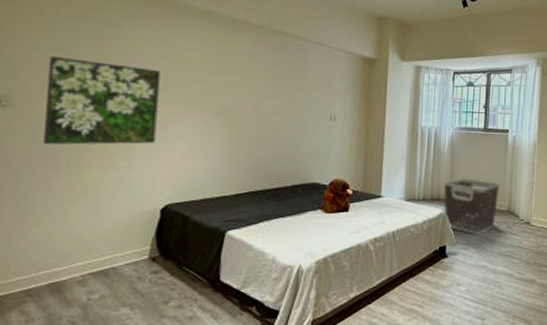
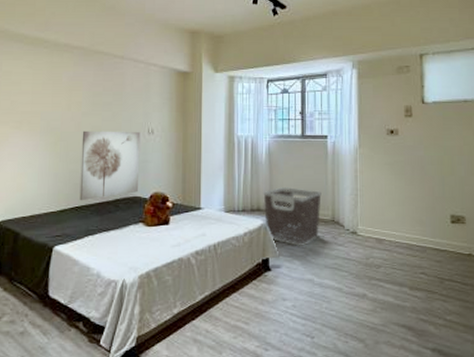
wall art: none [255,113,322,186] -> present [79,130,141,201]

